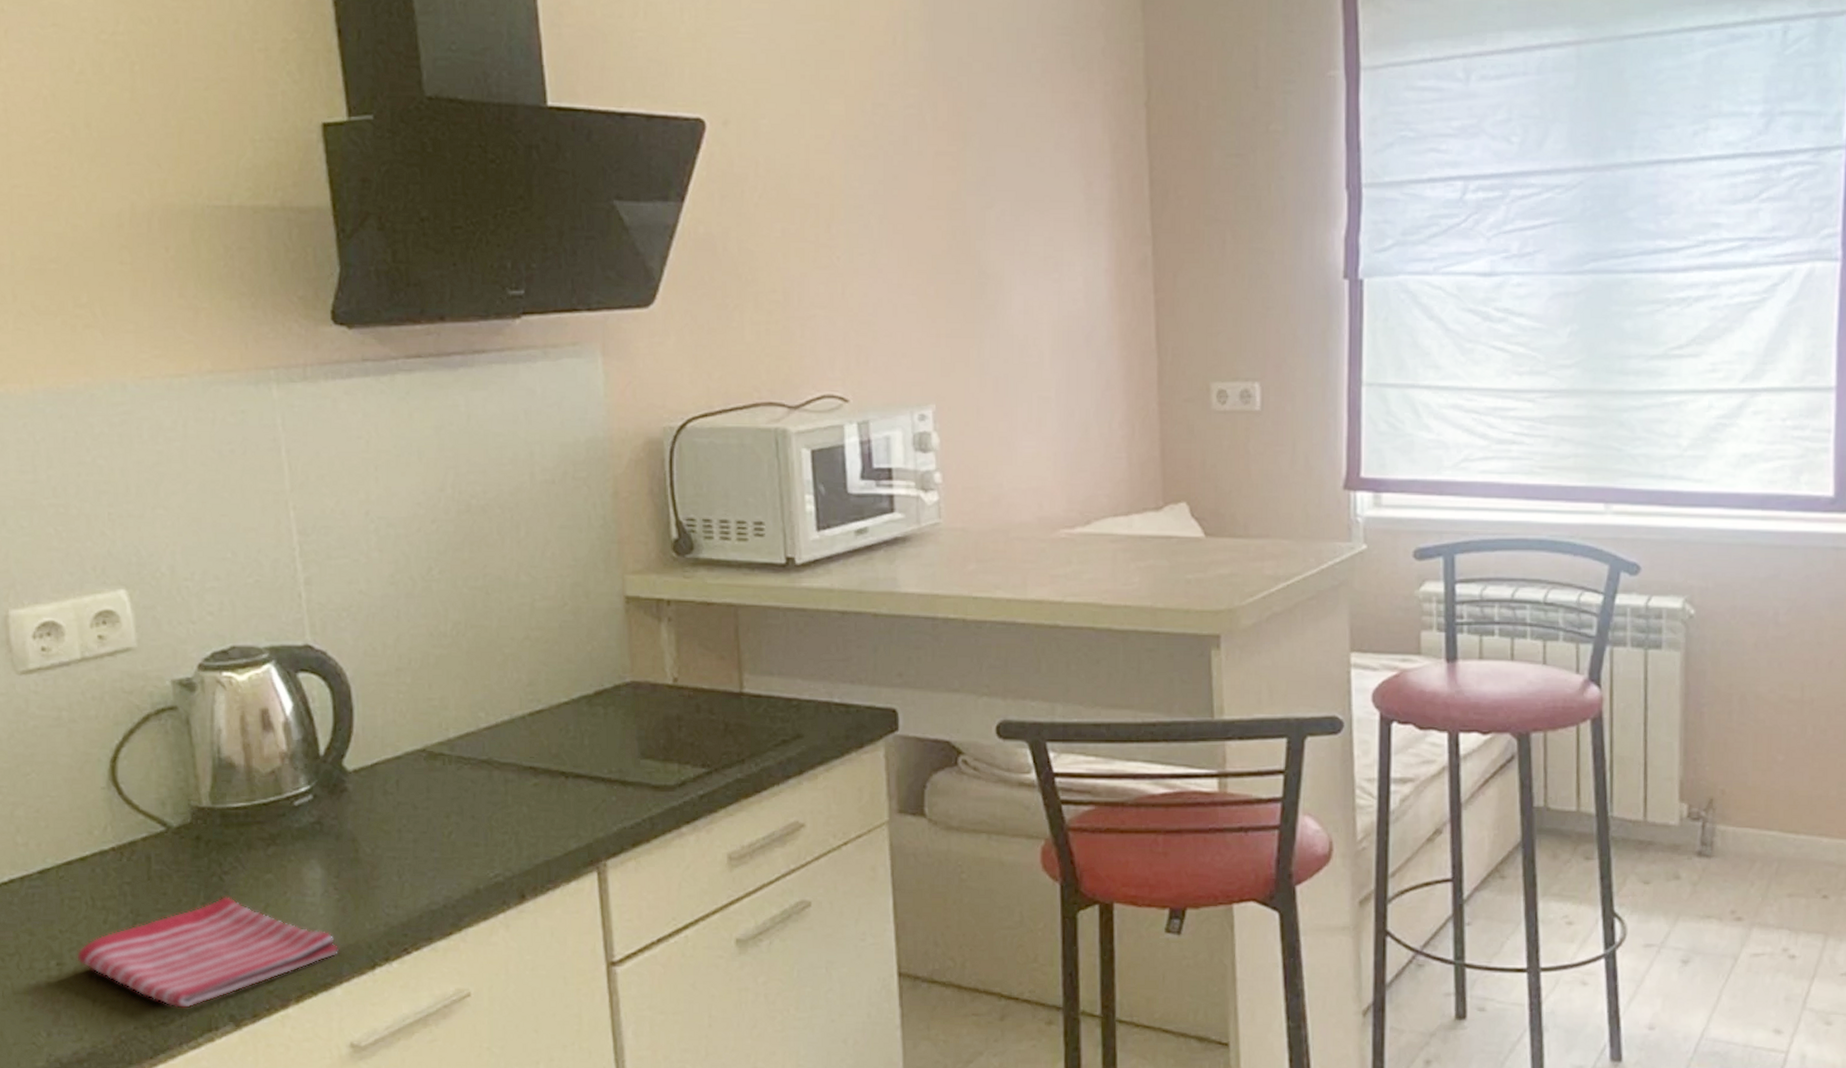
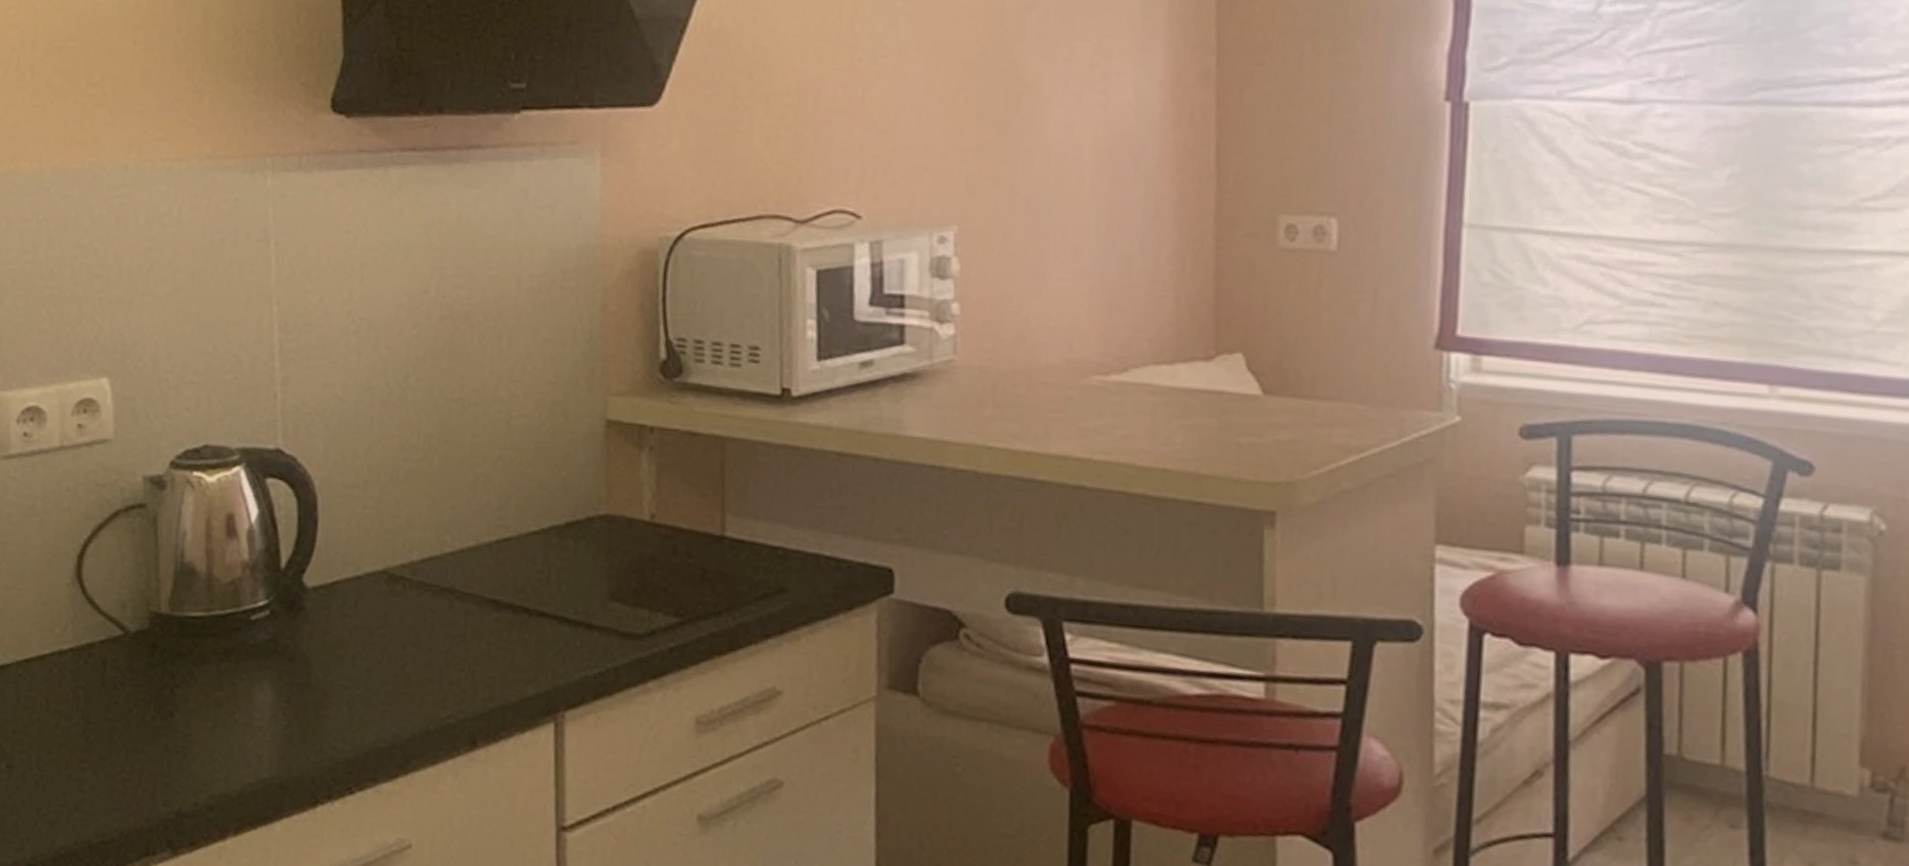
dish towel: present [77,897,338,1009] -> none [26,711,281,829]

